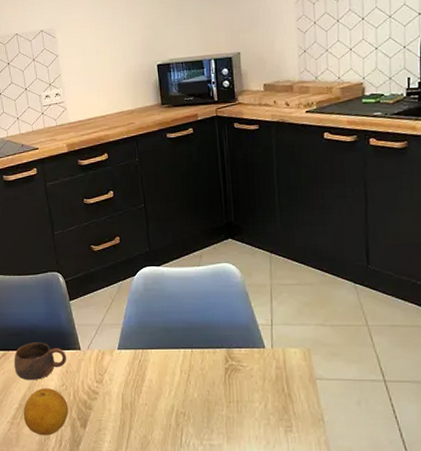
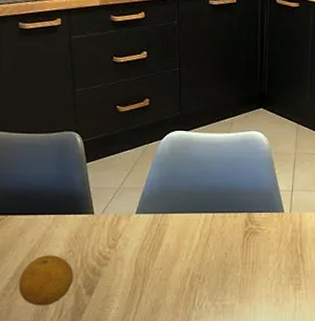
cup: present [14,342,67,381] -> none [12,206,78,248]

